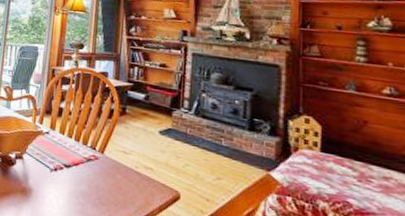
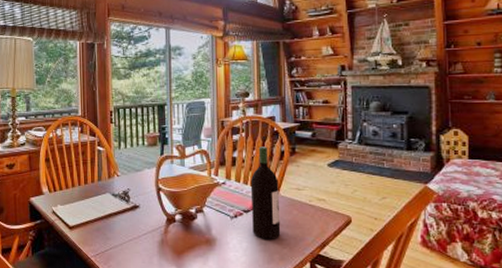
wine bottle: none [71,101,105,201] -> present [250,146,281,239]

